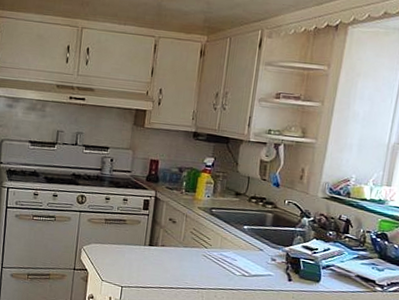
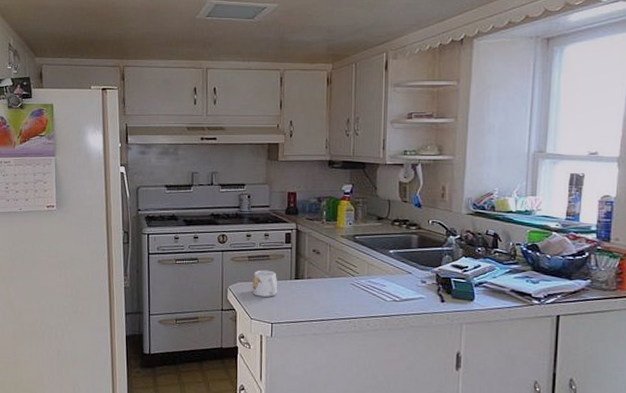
mug: none [105,233,132,261] -> present [252,270,278,297]

